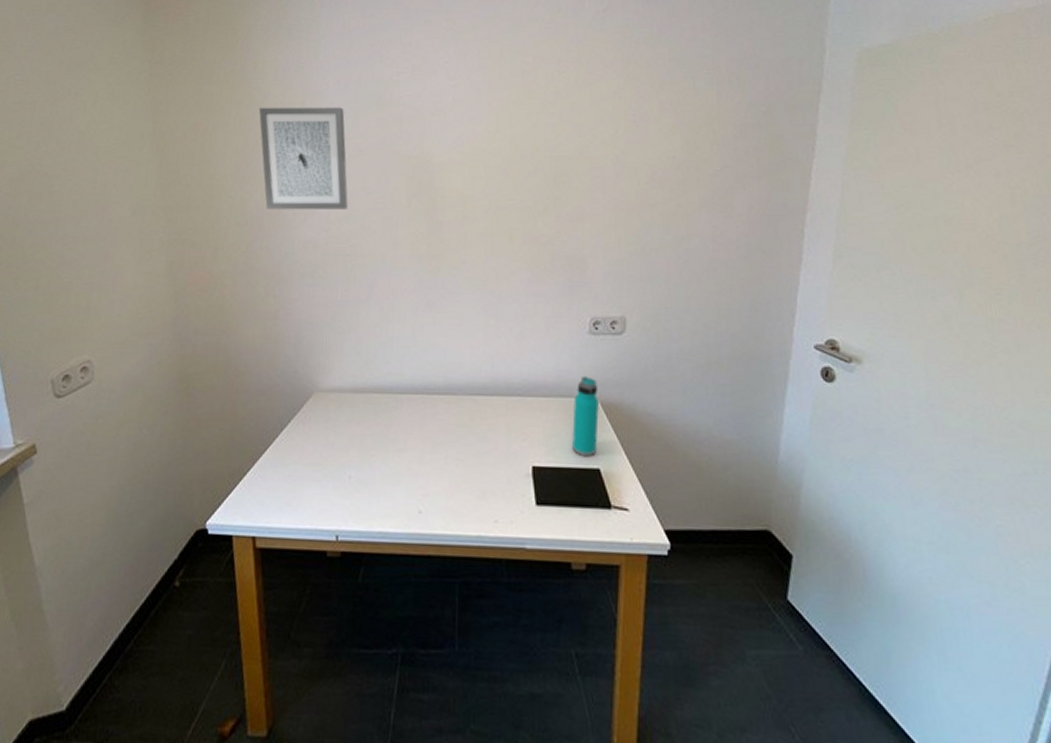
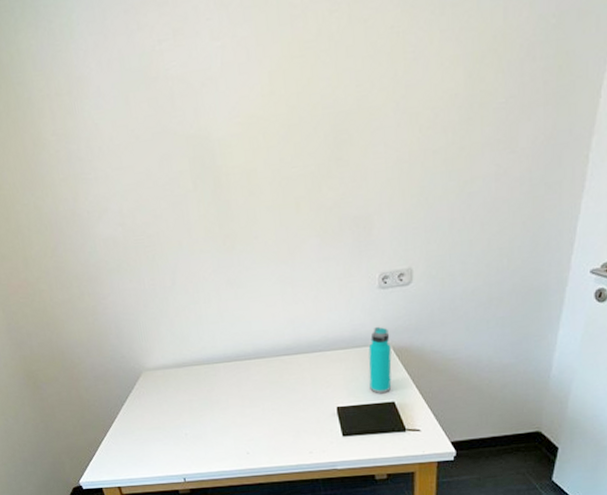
wall art: present [259,107,348,210] -> none [28,91,137,213]

